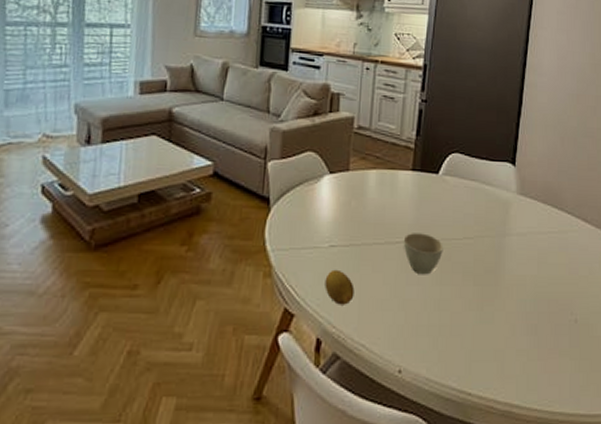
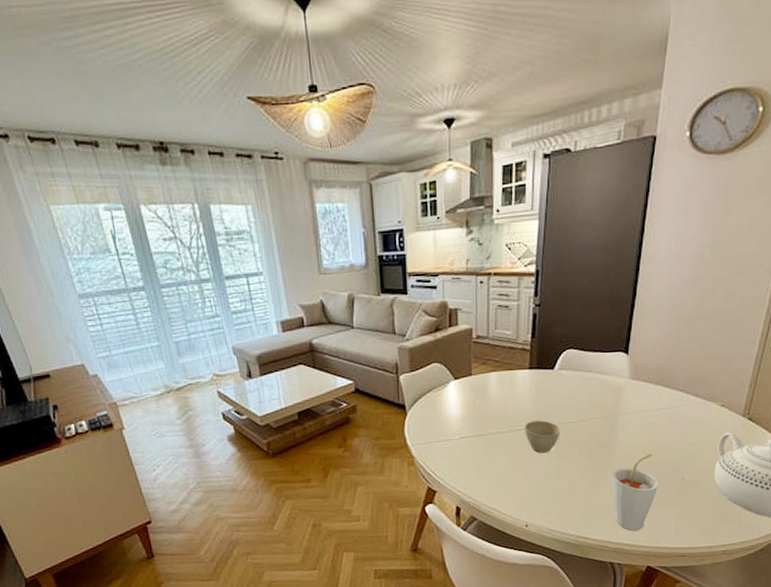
fruit: present [325,269,355,305] -> none [459,455,484,482]
cup: none [500,285,551,387] -> present [612,453,659,531]

